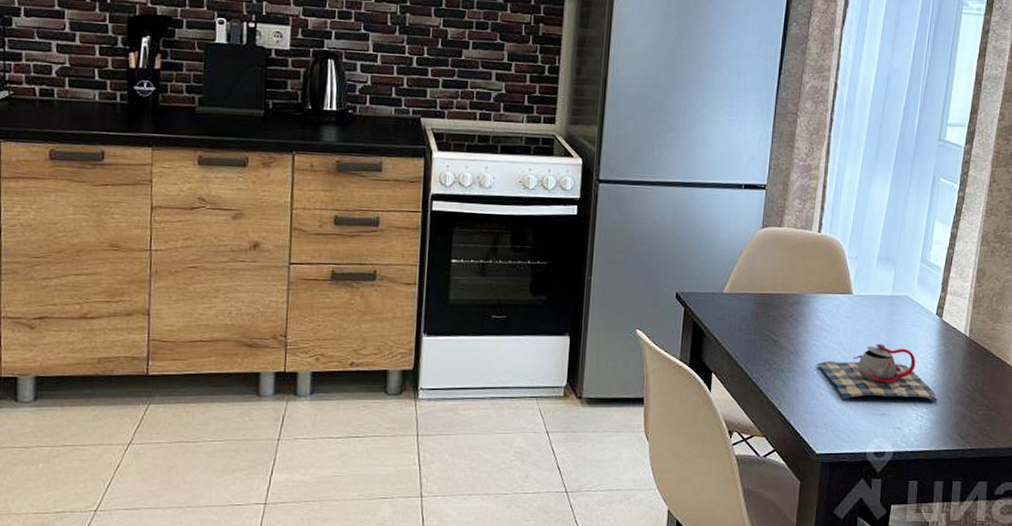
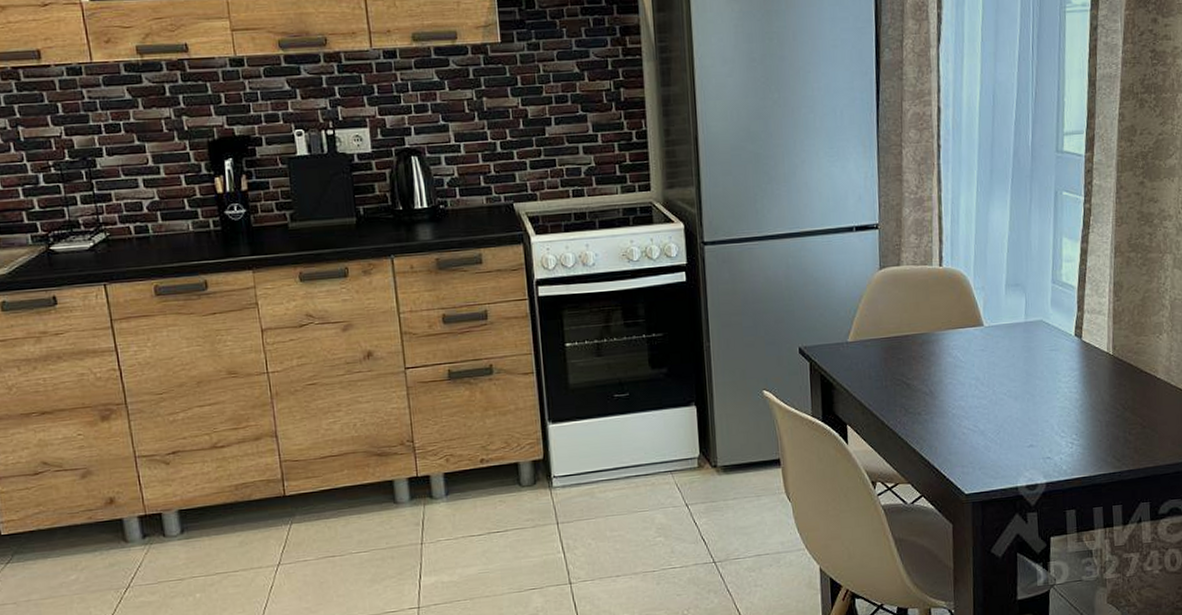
teapot: present [816,343,938,401] -> none [954,373,1087,436]

